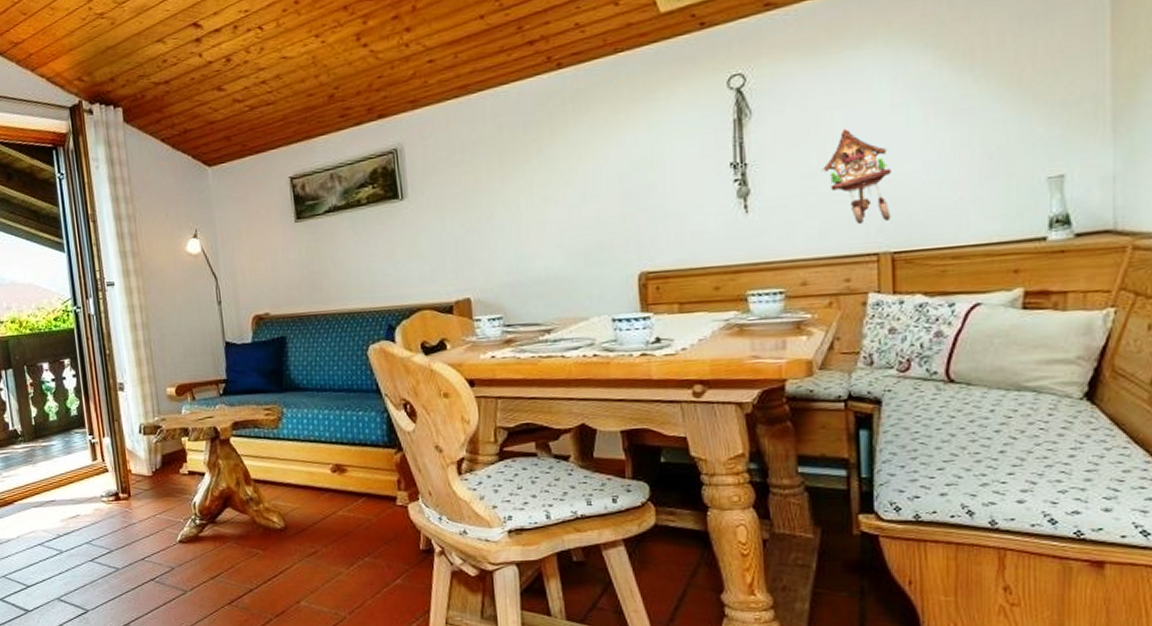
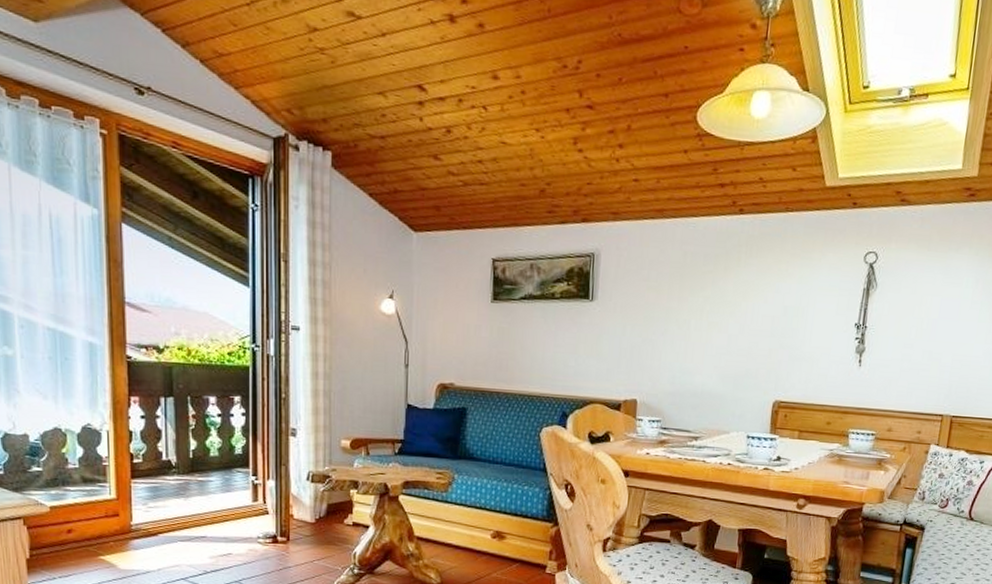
cuckoo clock: present [821,128,892,225] -> none [916,313,963,391]

